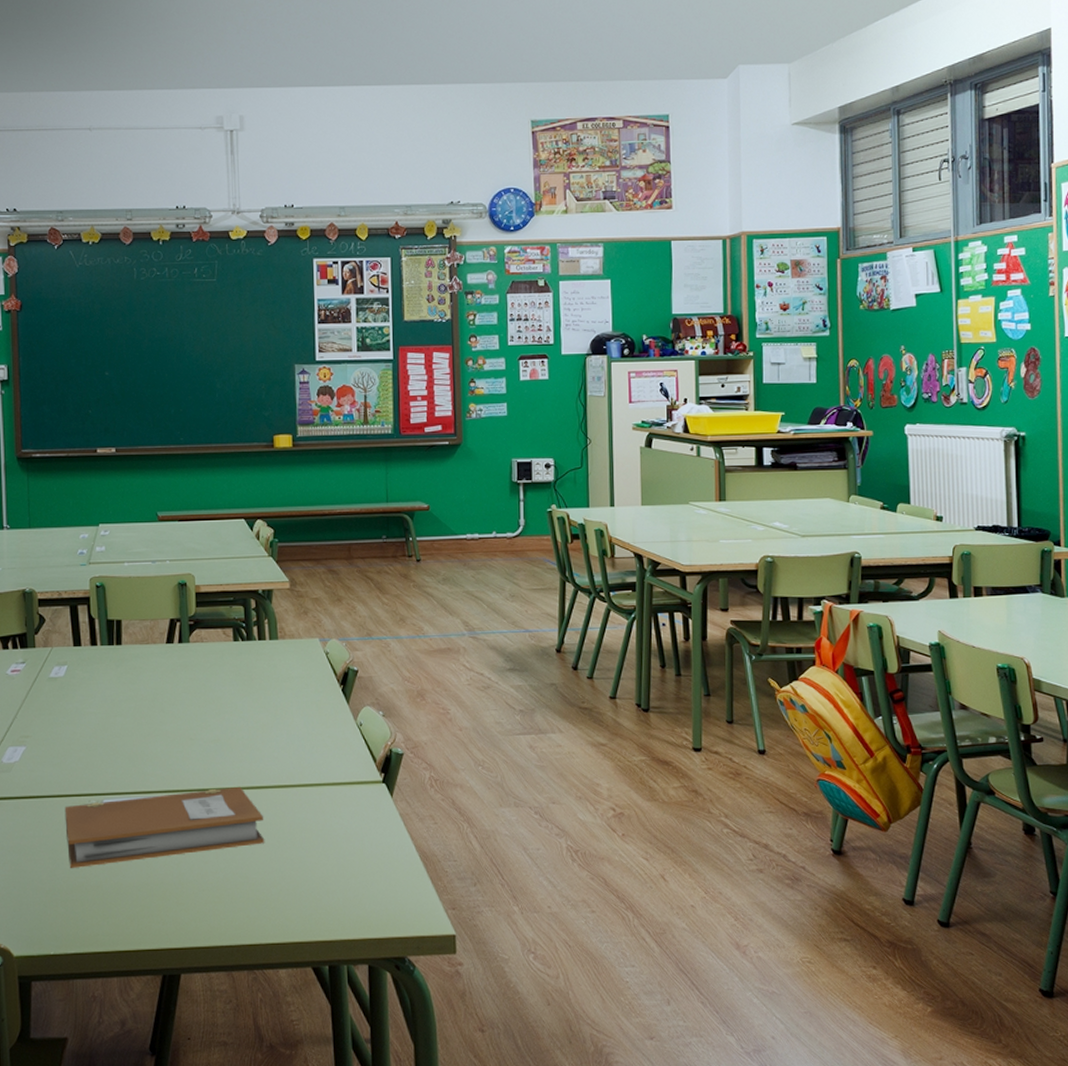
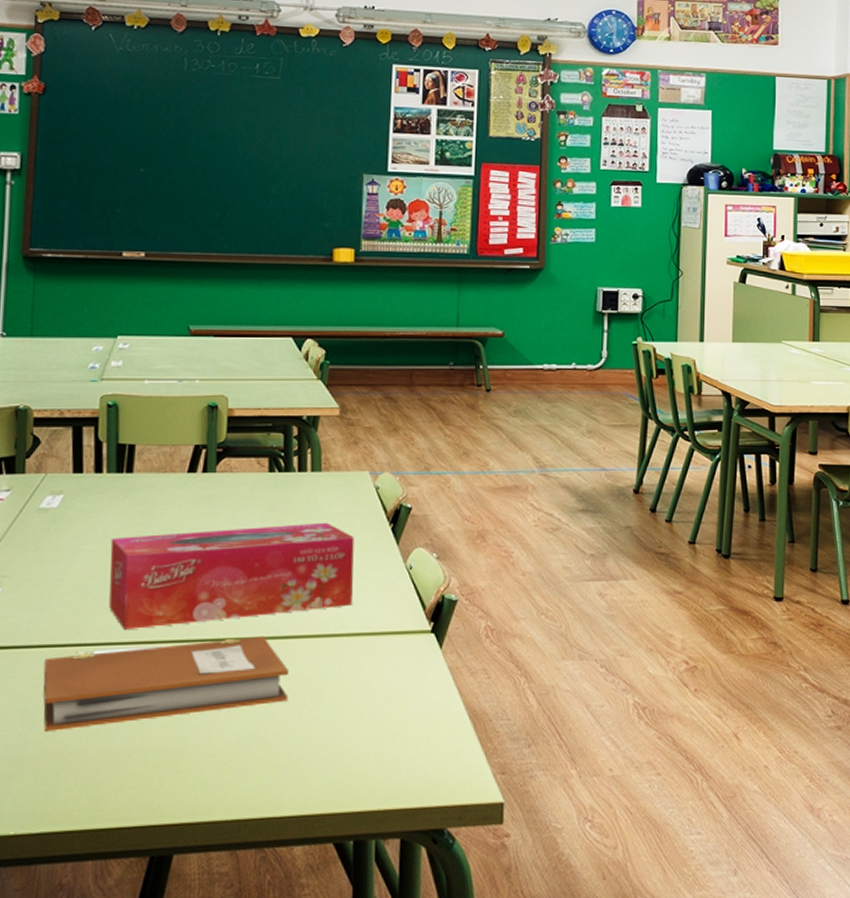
tissue box: none [108,685,312,782] -> present [109,522,354,631]

